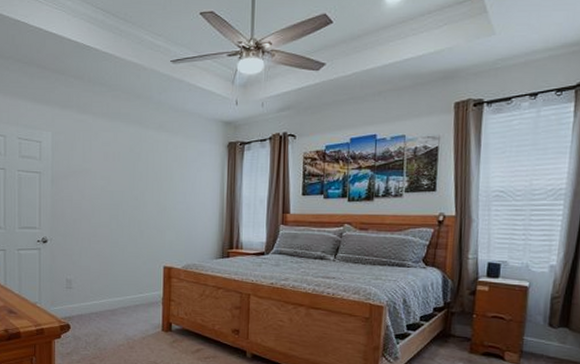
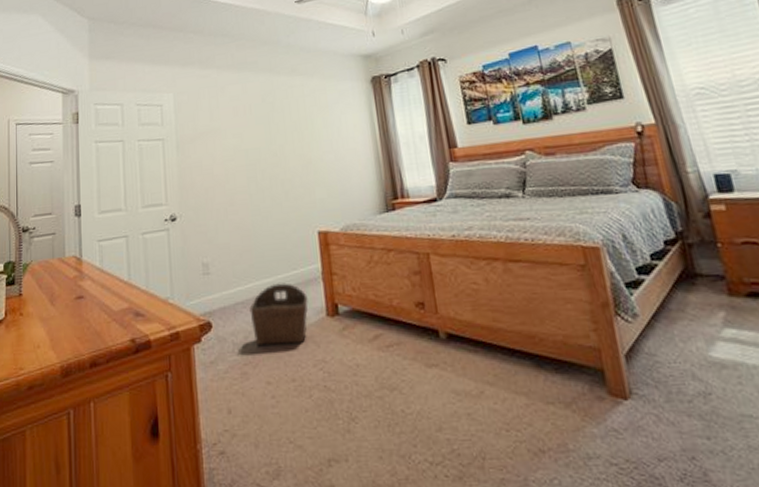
wicker basket: none [101,302,149,348] -> present [249,283,309,346]

